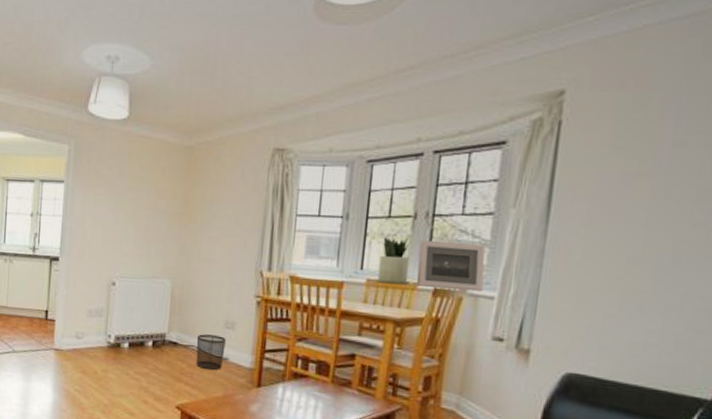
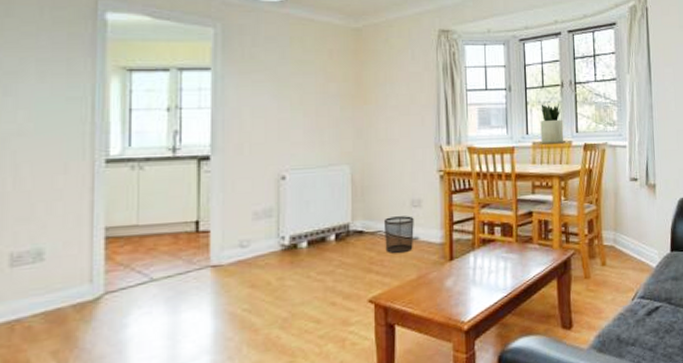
picture frame: present [416,239,485,292] -> none [567,104,618,144]

